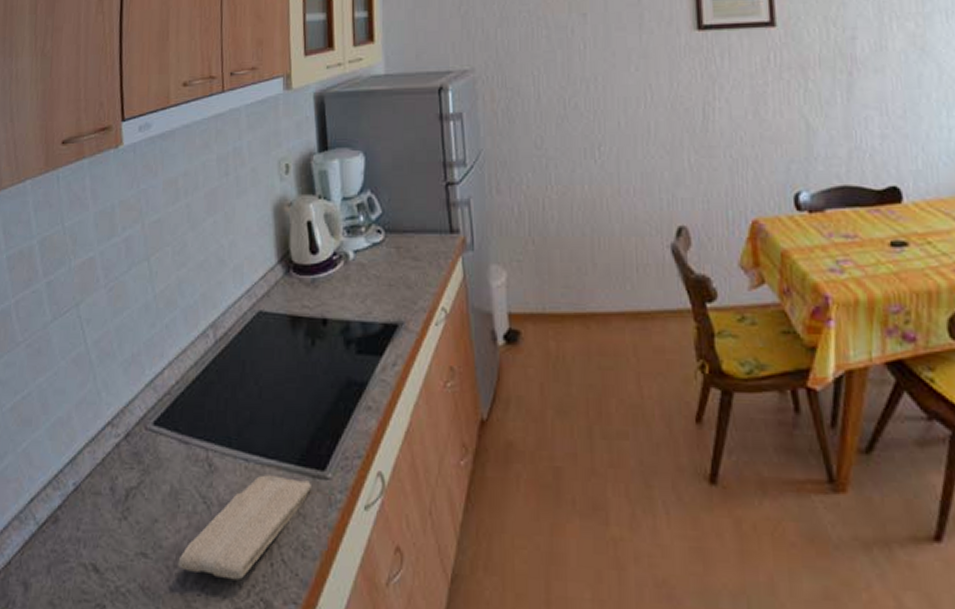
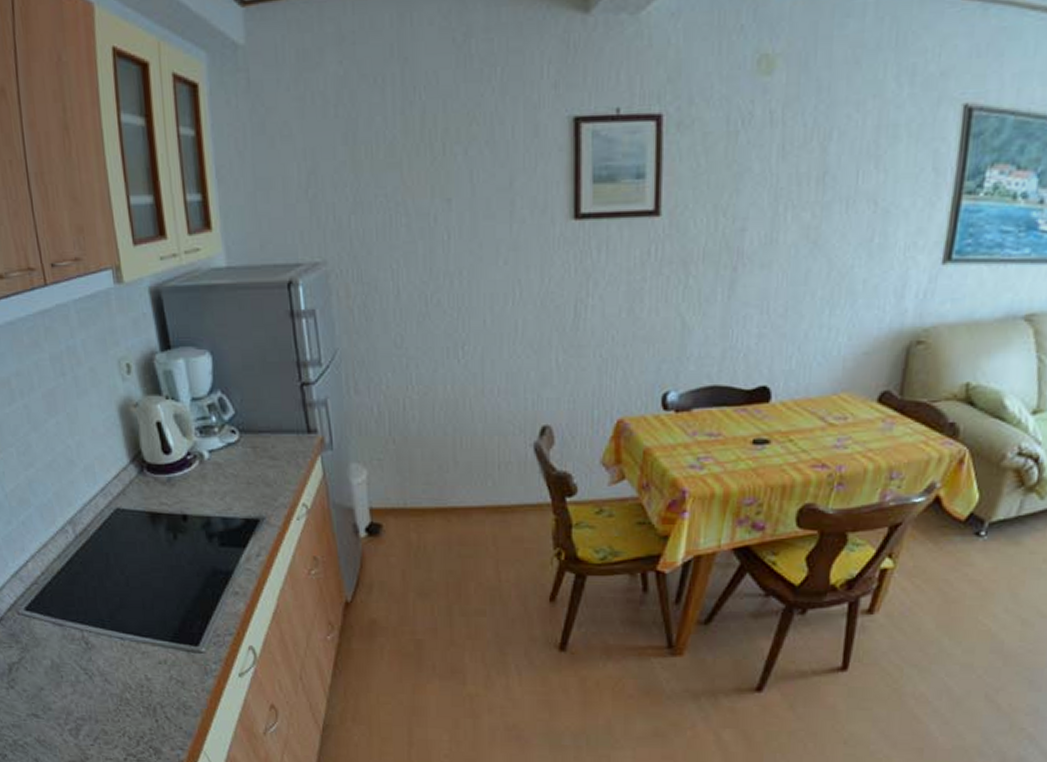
washcloth: present [178,475,313,581] -> none [68,650,188,733]

